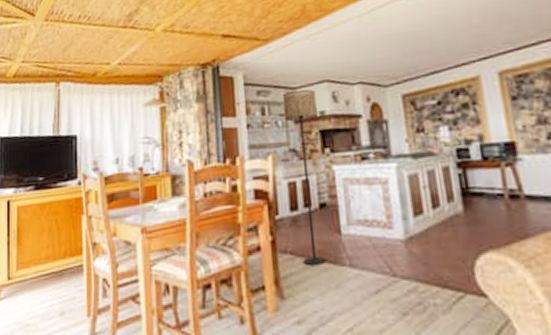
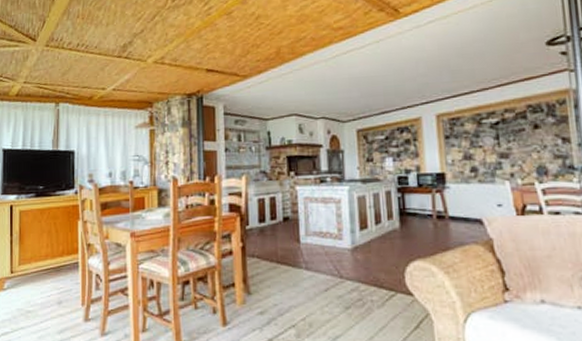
floor lamp: present [282,89,326,265] -> none [256,120,286,267]

